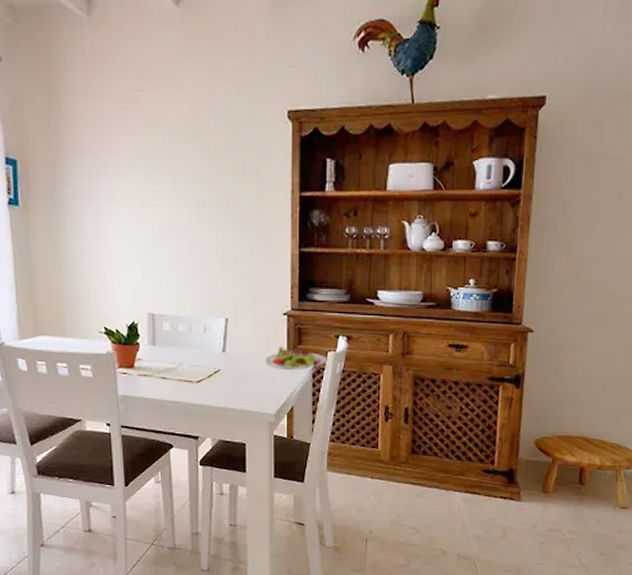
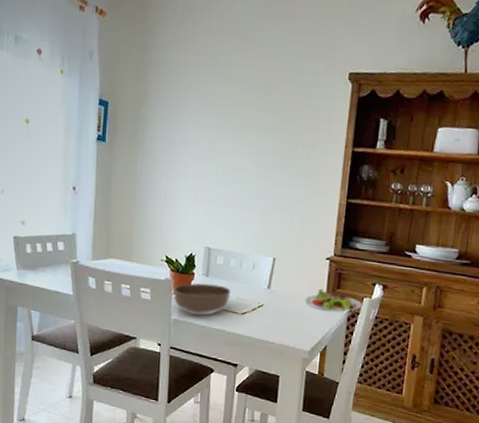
bowl: none [118,353,183,389] -> present [173,283,231,317]

